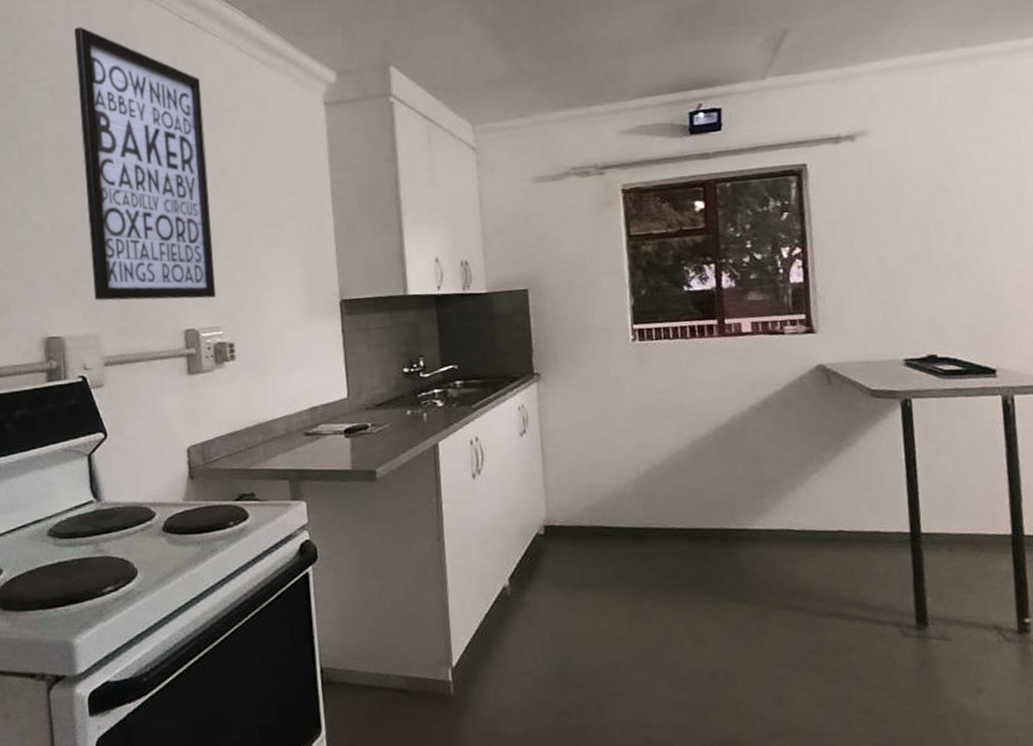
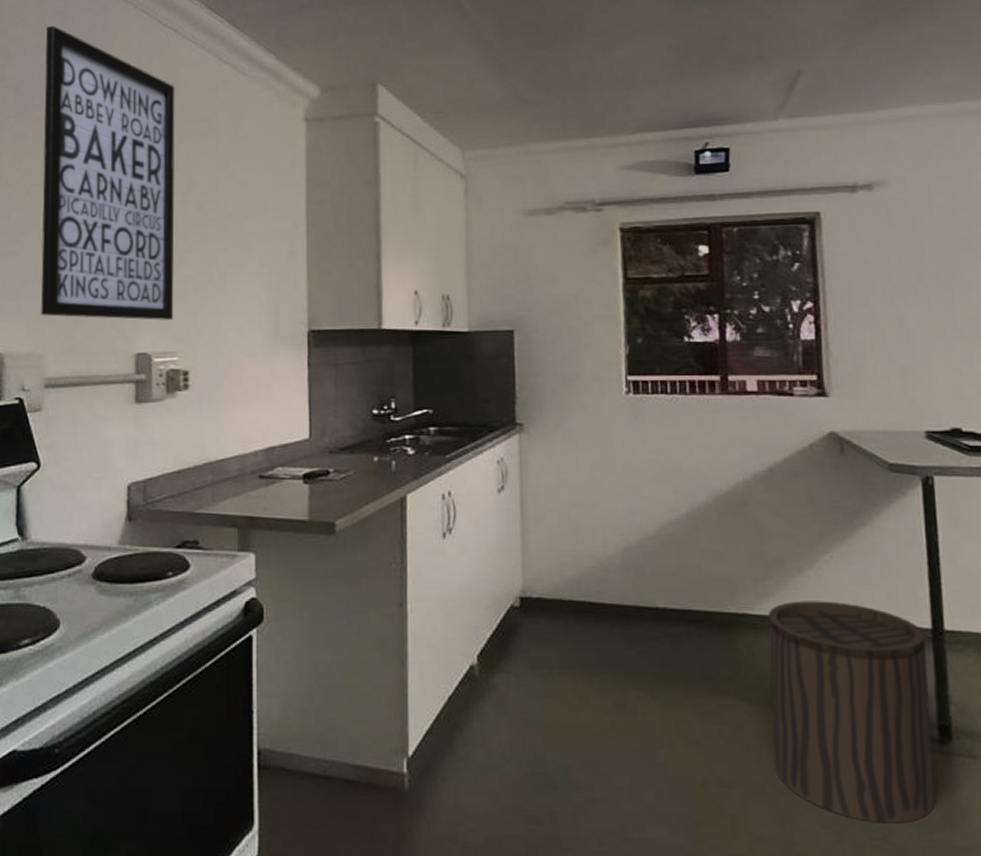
stool: none [764,513,913,699] -> present [768,601,936,824]

